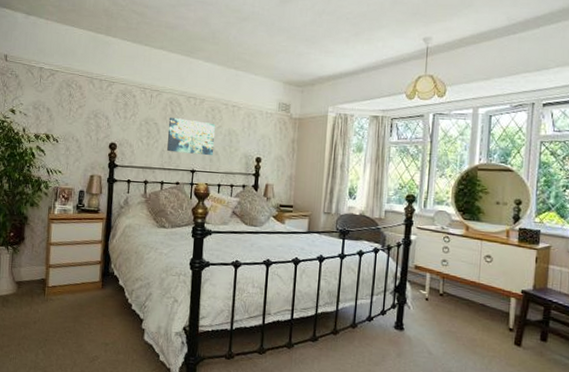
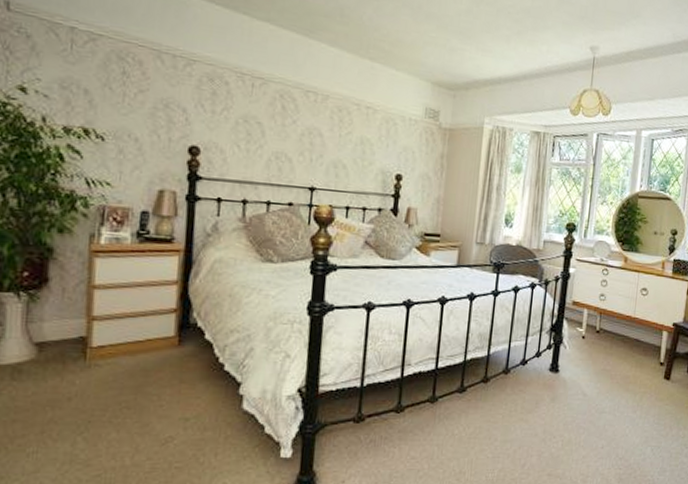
wall art: present [167,117,215,156] -> none [276,115,343,170]

